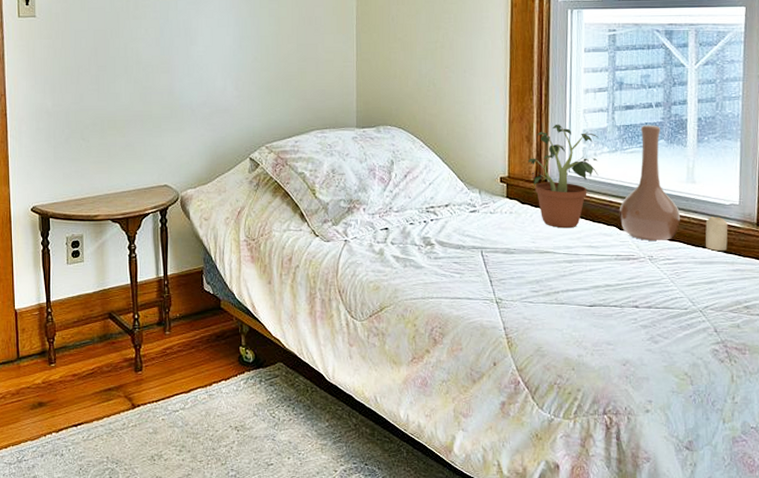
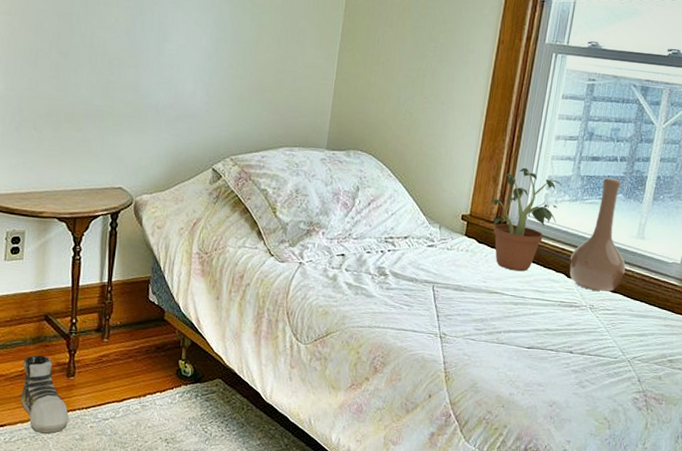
shoe: none [93,353,141,429] -> present [20,355,69,434]
candle: present [705,216,728,252] -> none [643,273,668,307]

